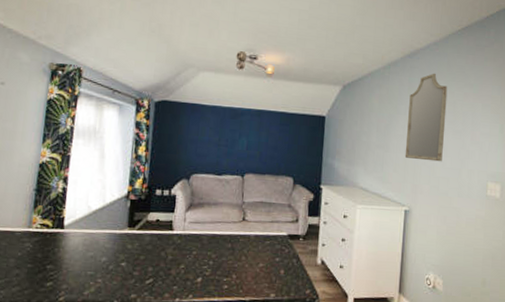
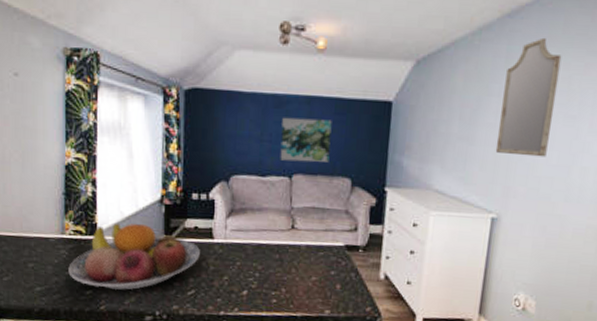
fruit bowl: none [30,216,160,281] -> present [68,223,200,290]
wall art: none [234,126,278,164] -> present [280,117,332,163]

